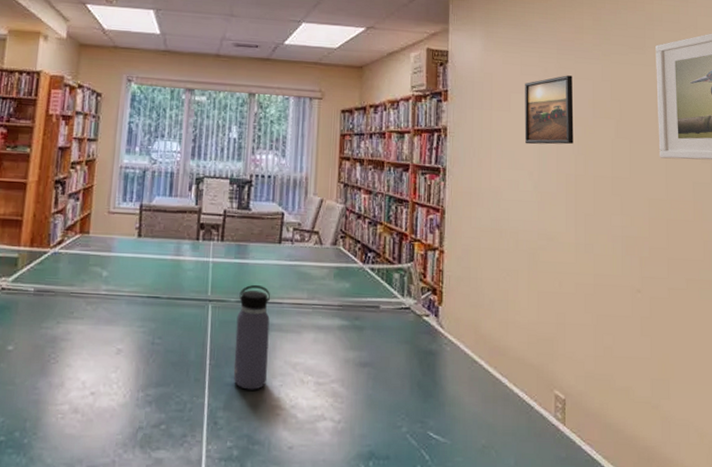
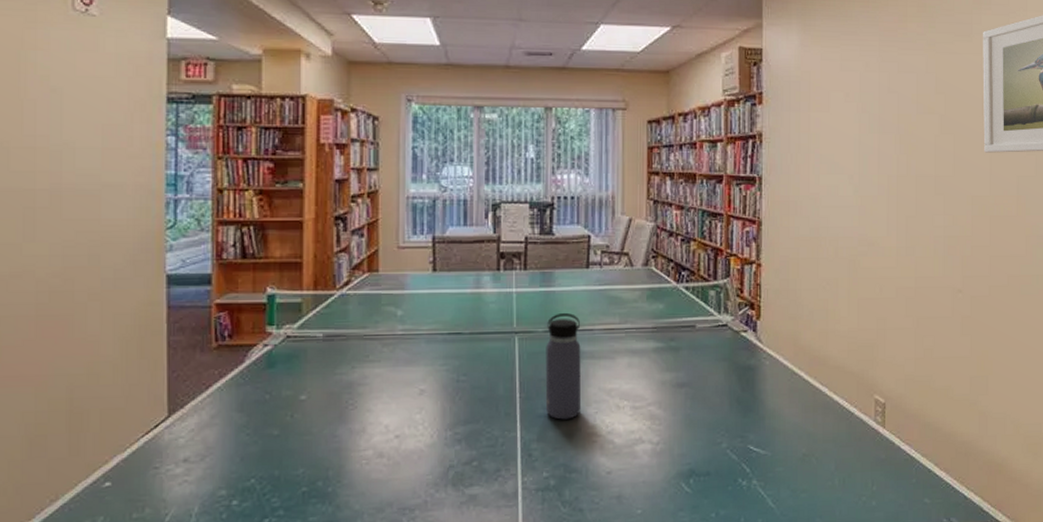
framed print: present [524,75,574,145] -> none [844,69,896,146]

